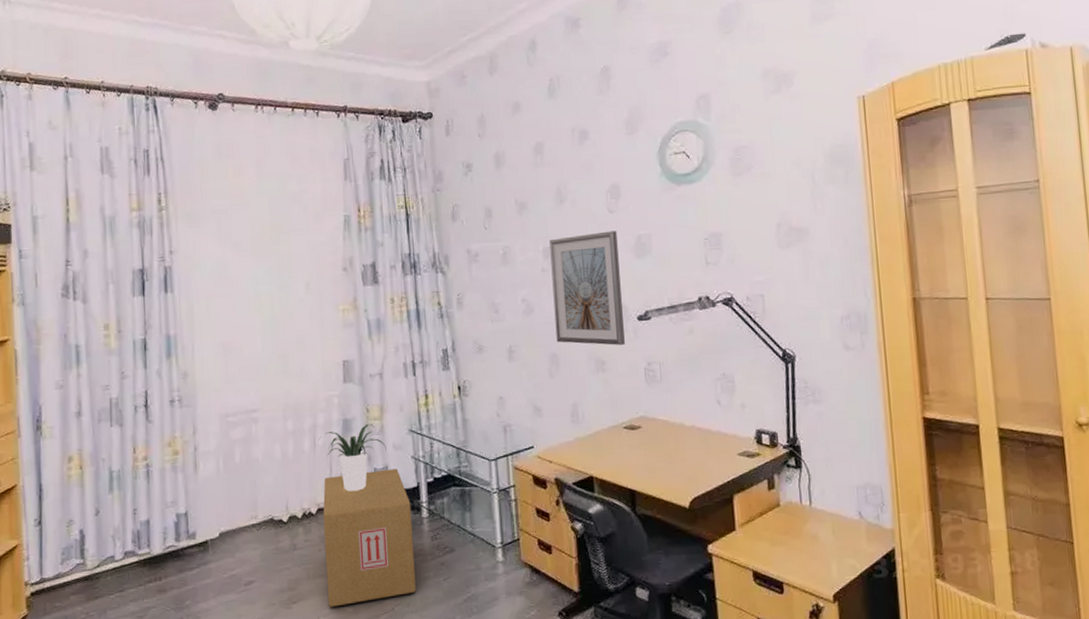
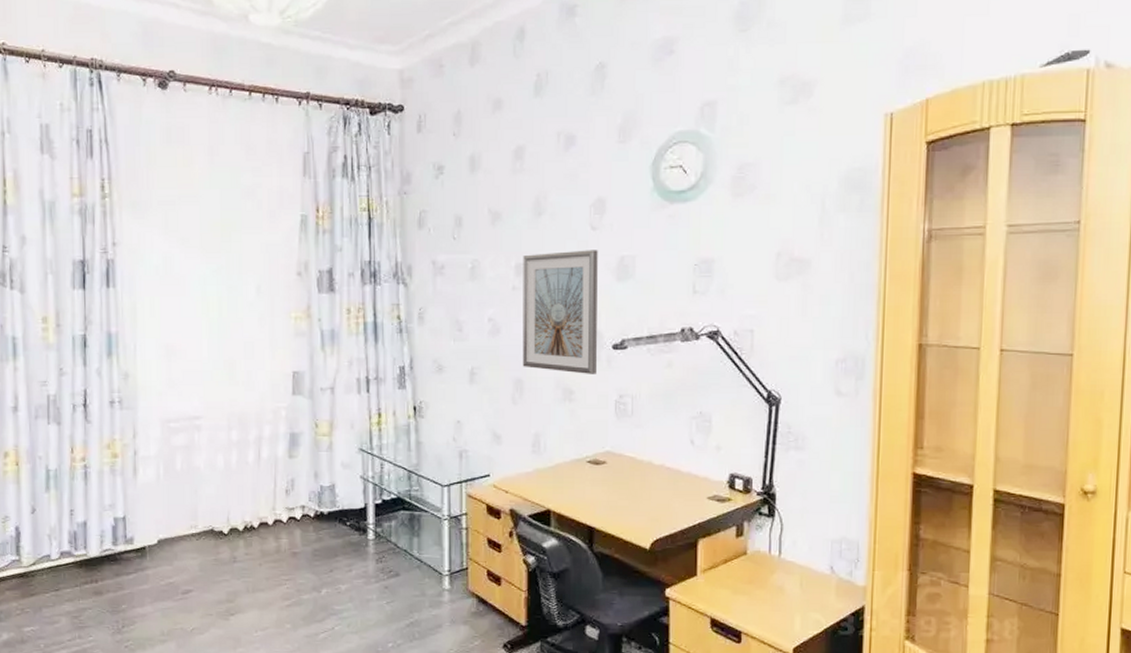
potted plant: present [319,423,387,492] -> none [264,439,334,508]
cardboard box: present [323,468,416,607] -> none [265,487,358,622]

